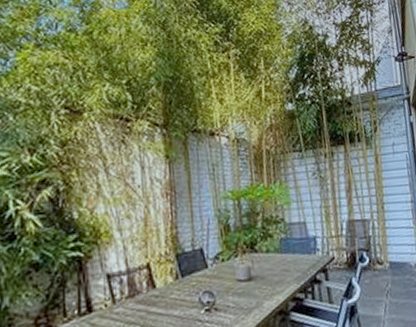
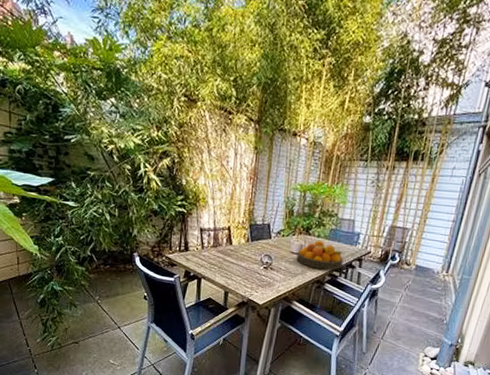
fruit bowl: none [245,255,307,296] -> present [296,240,346,270]

